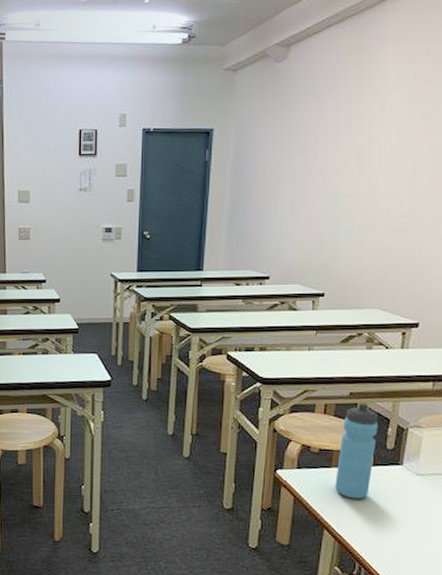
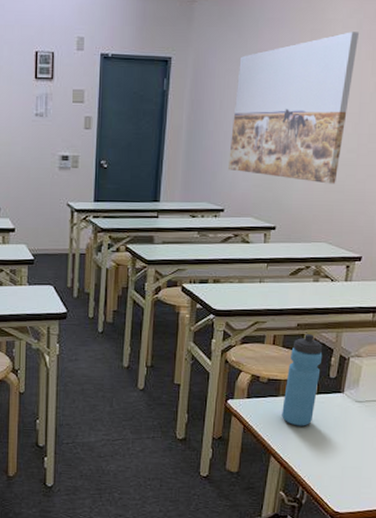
wall art: none [273,94,409,249] -> present [228,32,359,184]

